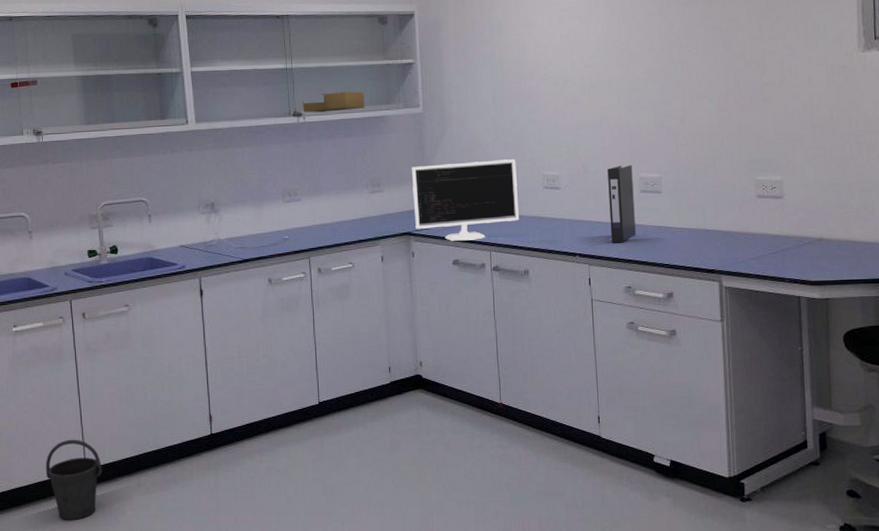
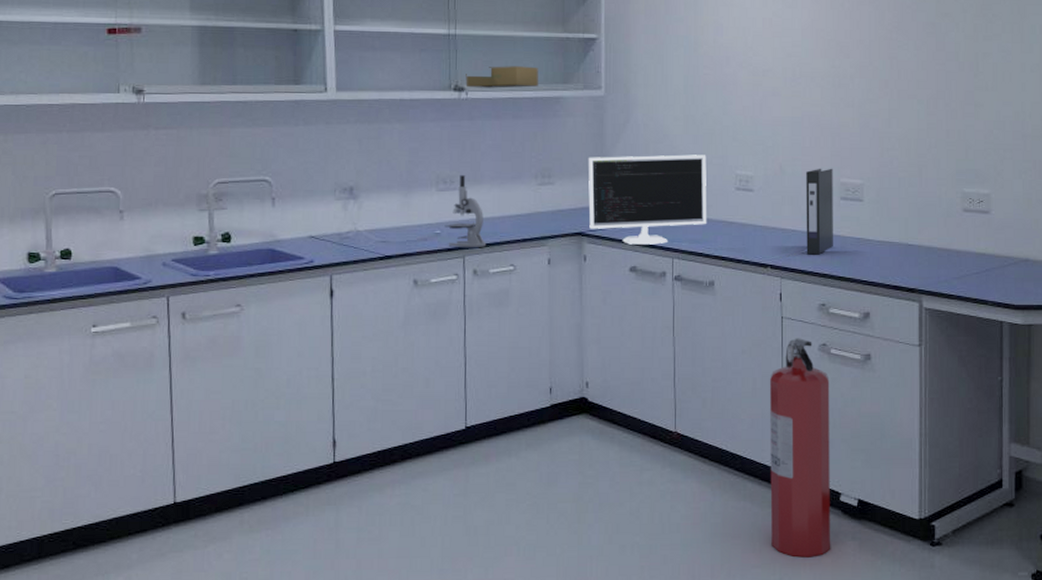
bucket: present [45,439,102,521] -> none [123,466,196,566]
microscope: none [292,188,328,250] -> present [444,175,487,248]
fire extinguisher: none [583,318,647,512] -> present [769,338,830,558]

